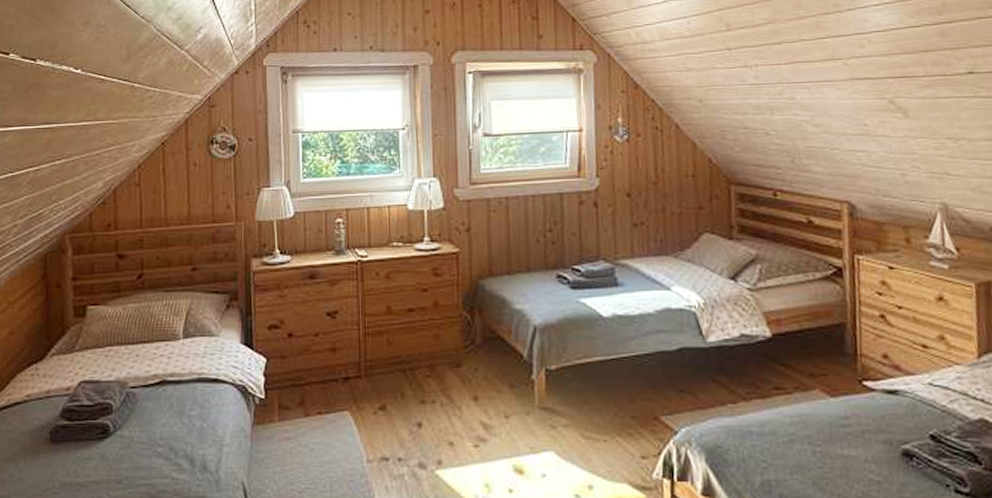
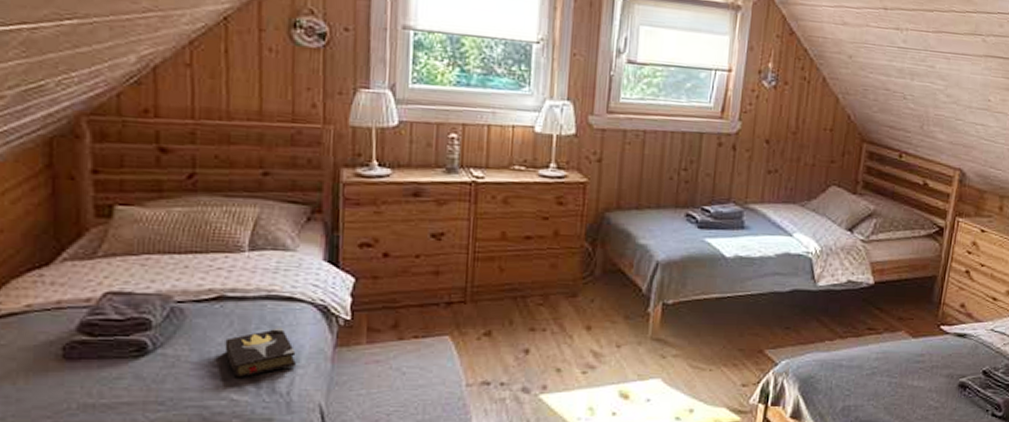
hardback book: none [167,408,222,457] -> present [225,327,296,378]

